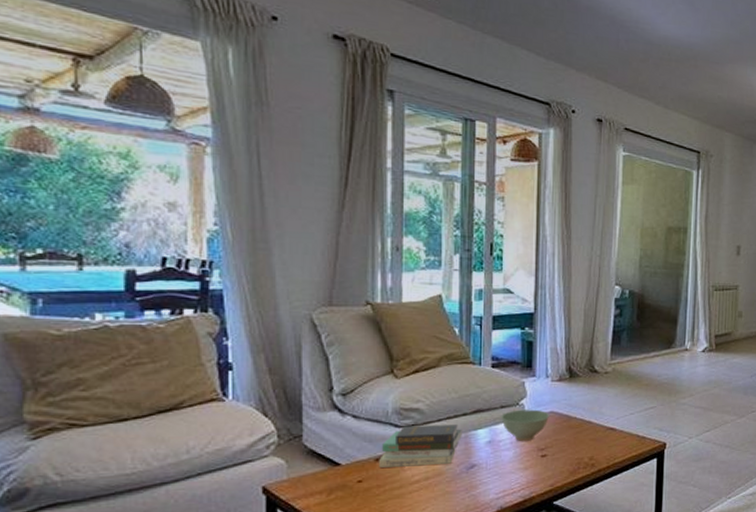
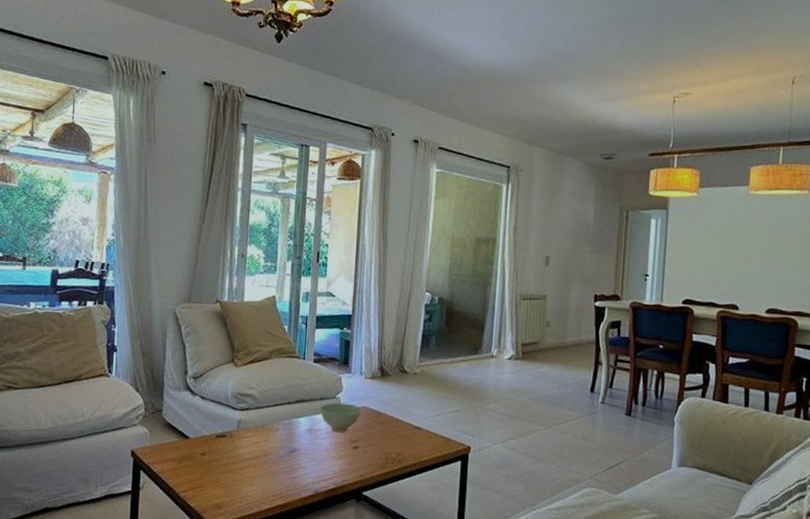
books: present [379,425,462,467] -> none [219,409,287,446]

